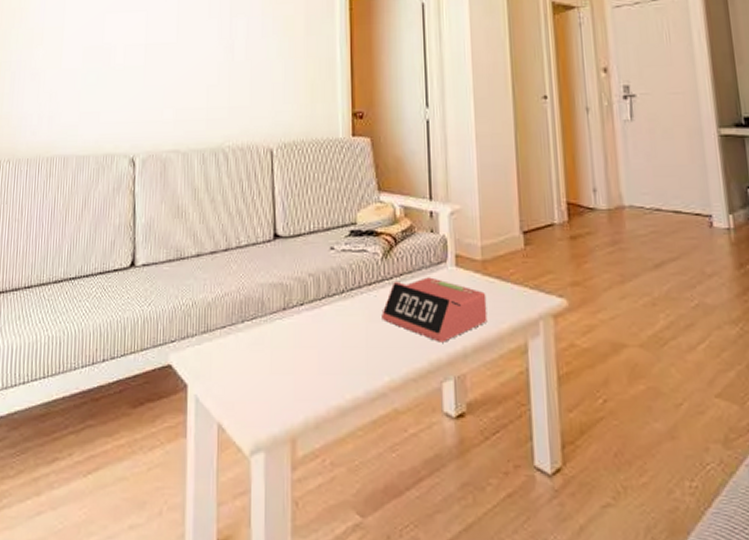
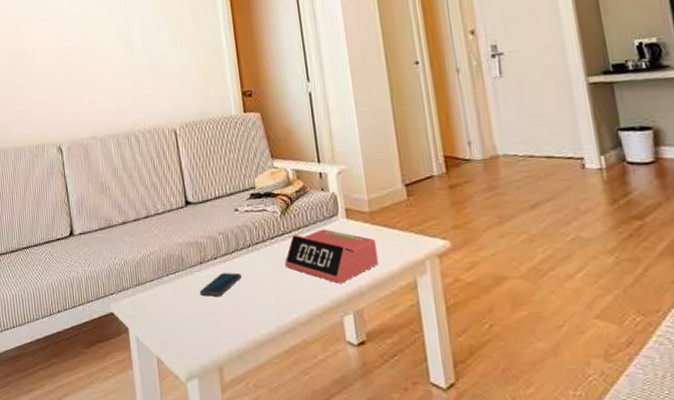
smartphone: none [278,323,329,351] -> present [199,272,241,297]

